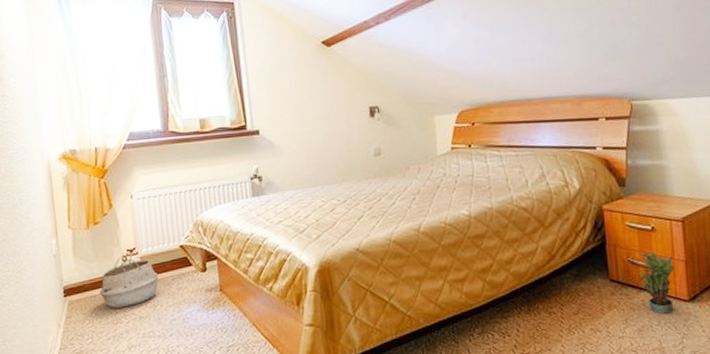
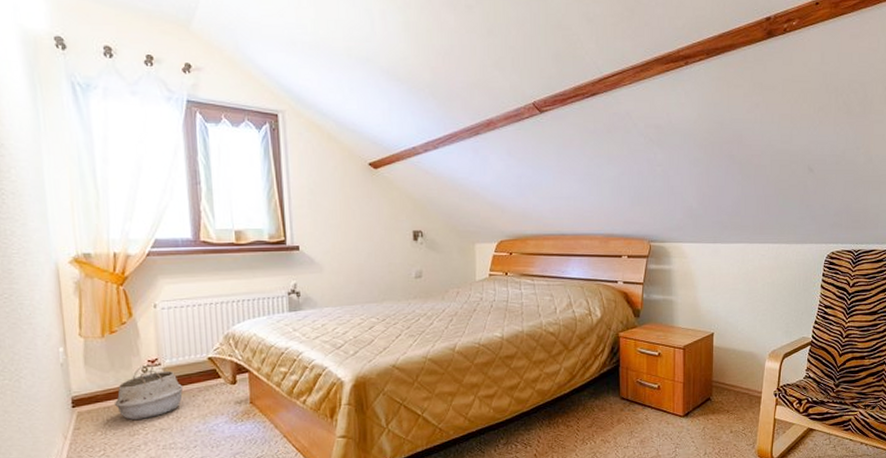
potted plant: present [638,251,674,314] -> none [644,374,674,427]

